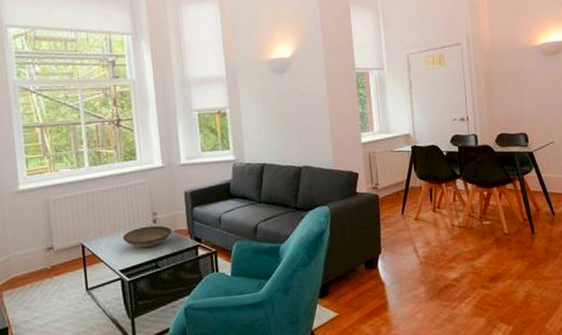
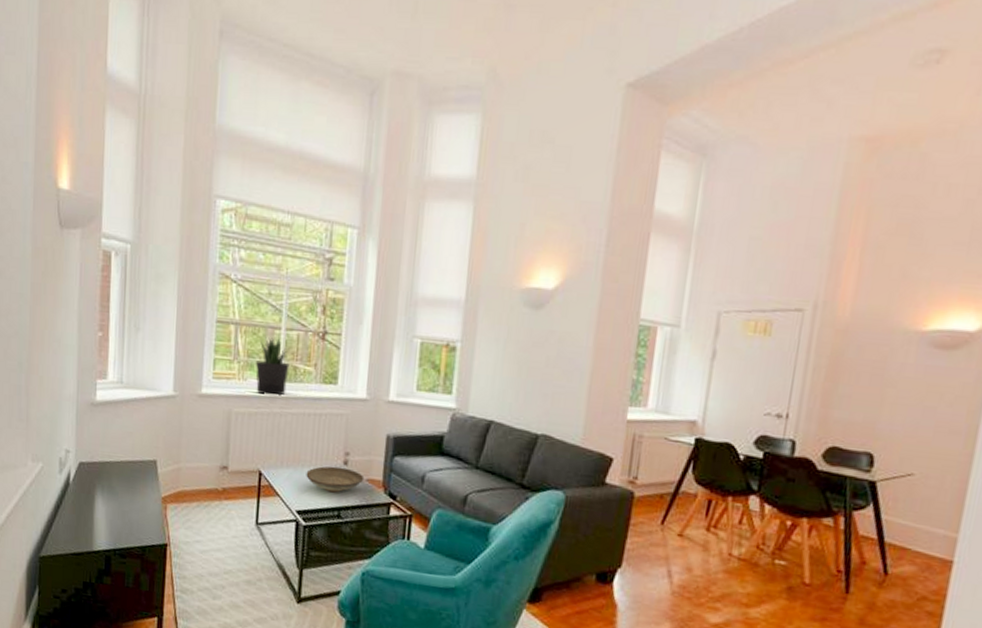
planter: none [64,132,94,181] -> present [255,337,290,396]

